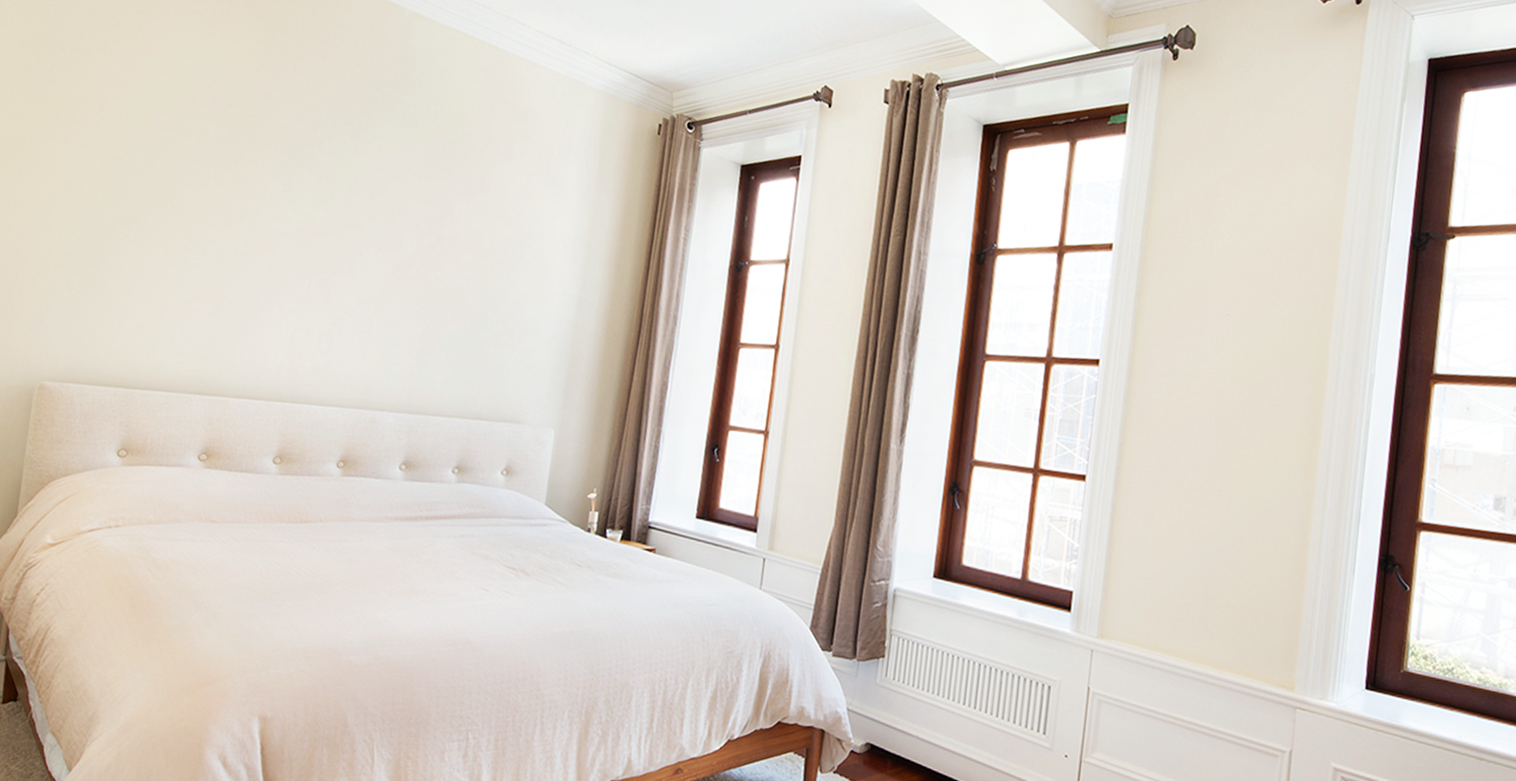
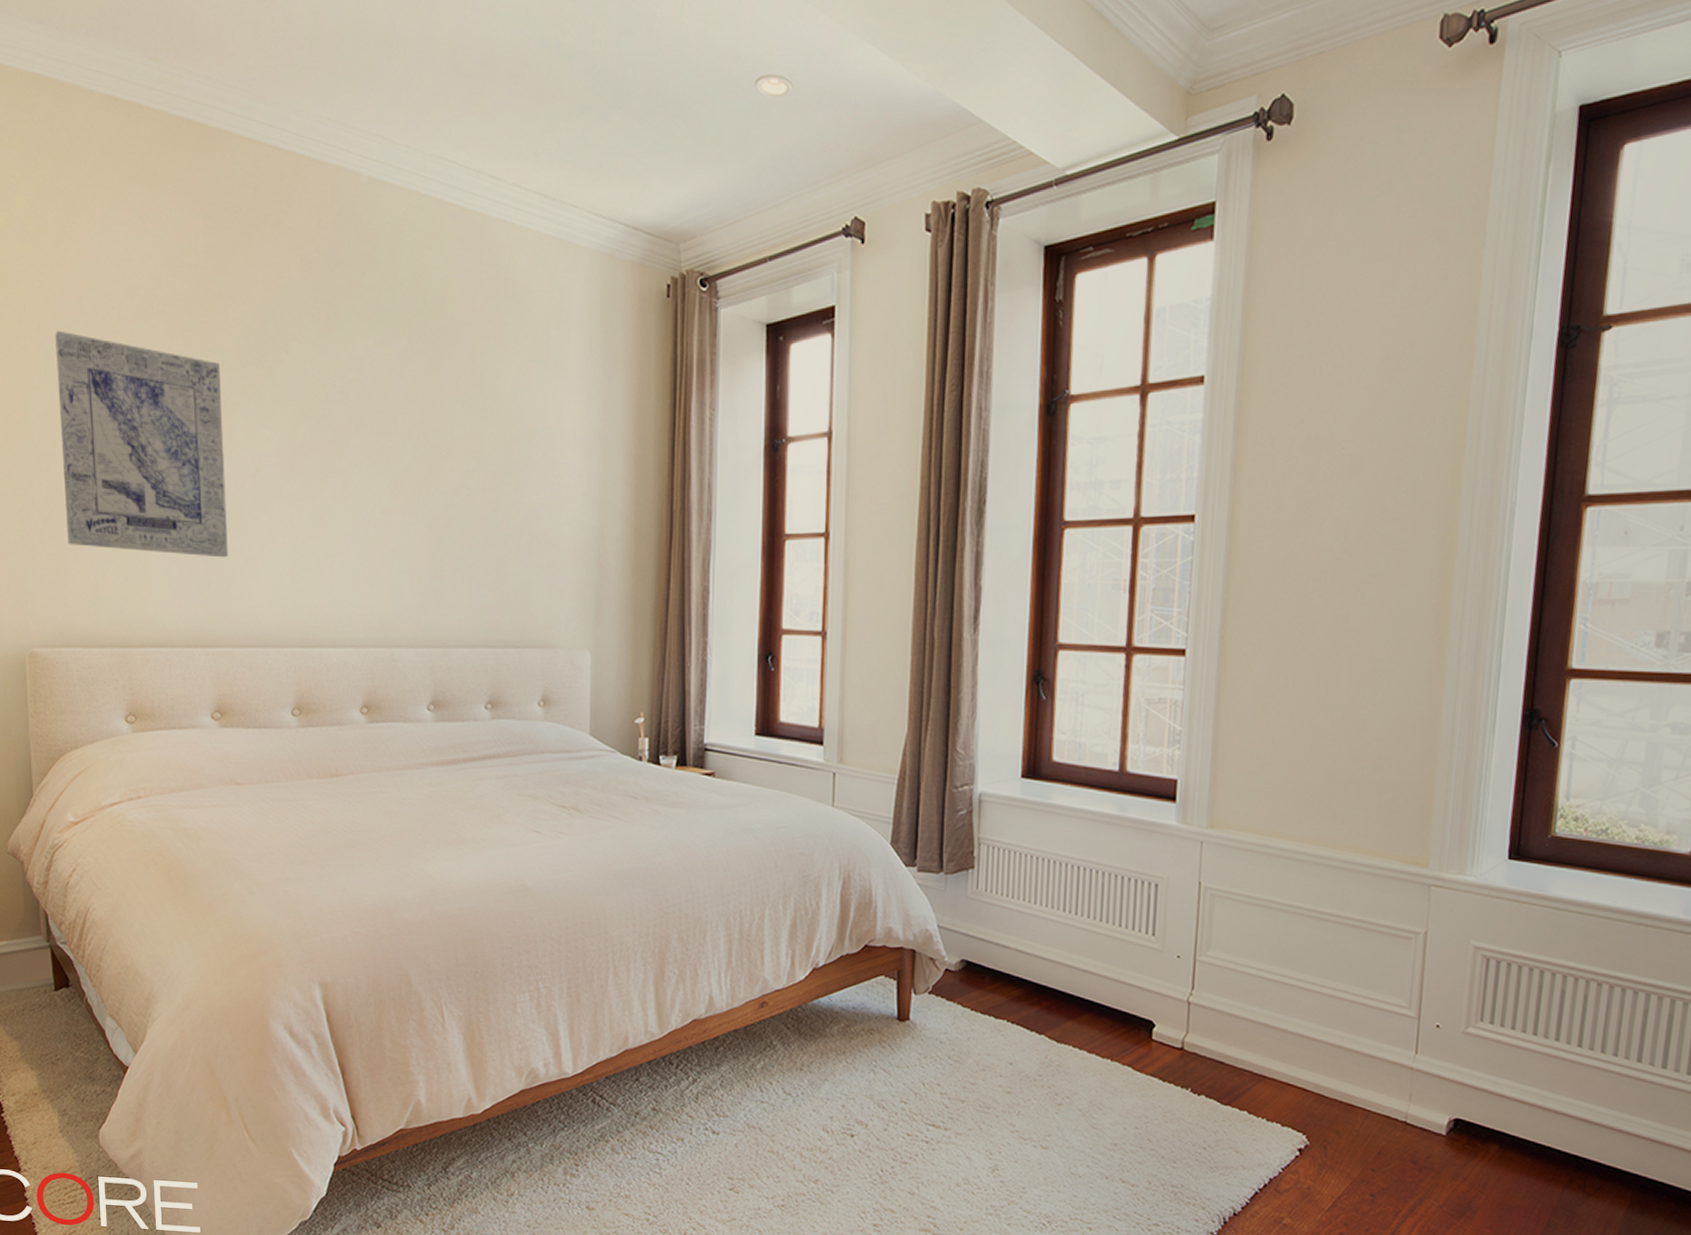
wall art: none [93,109,258,318] -> present [55,330,228,558]

